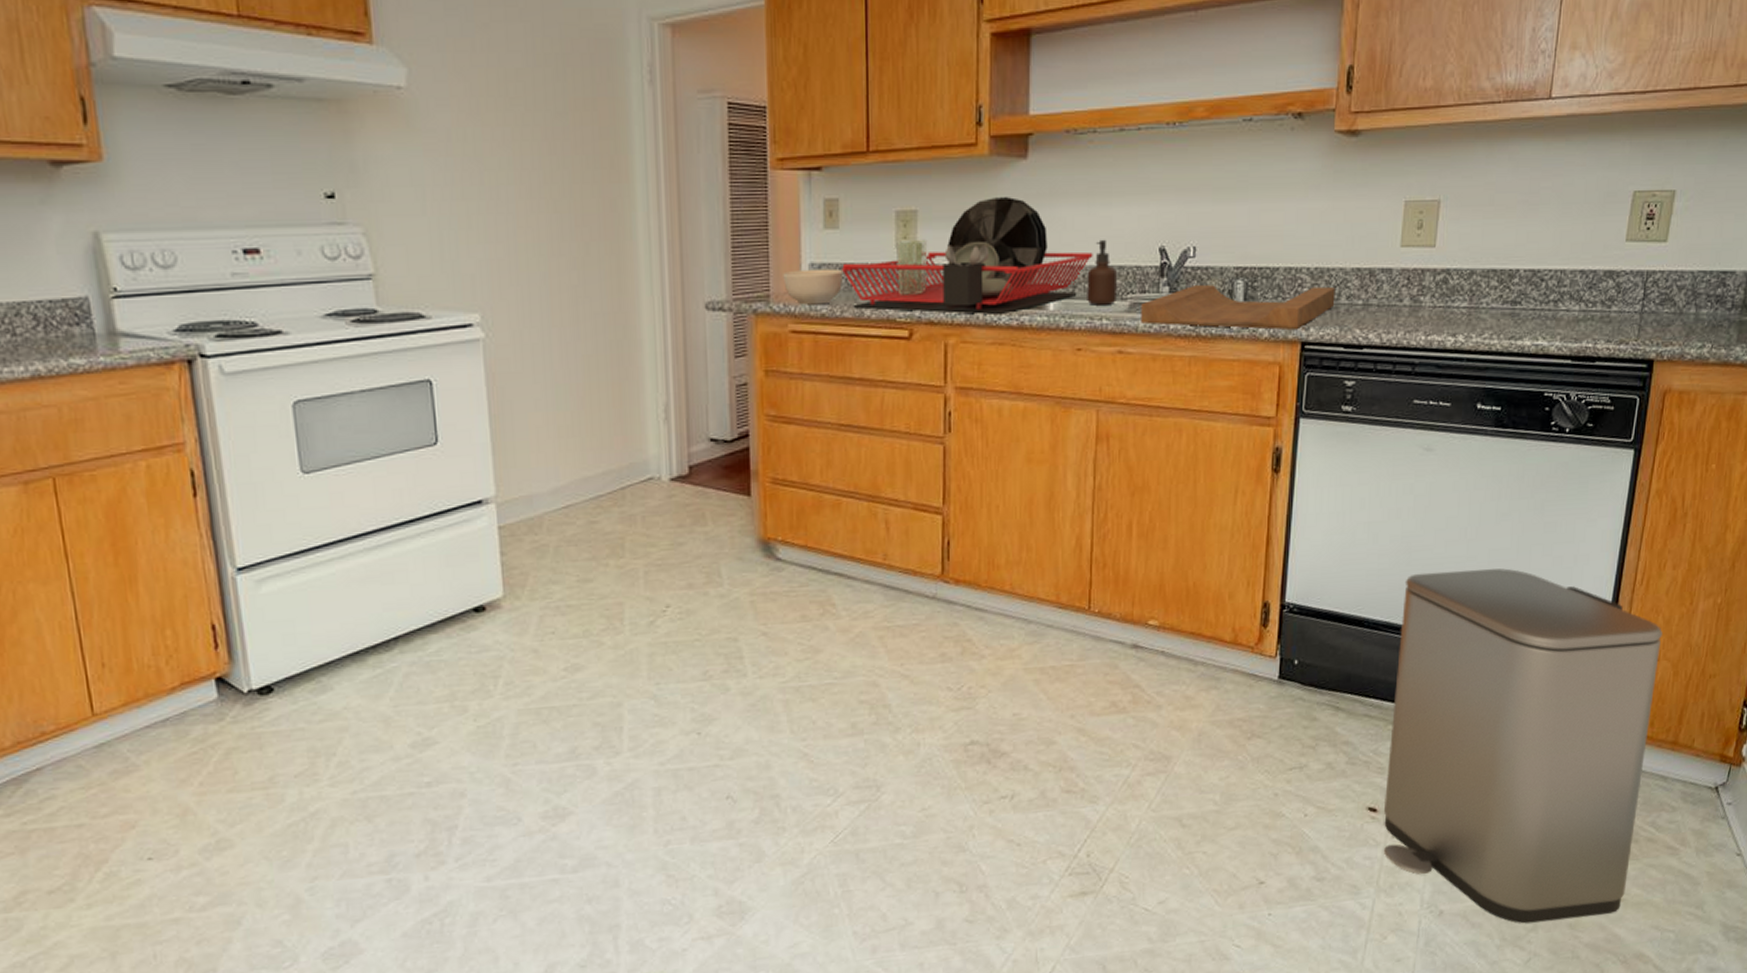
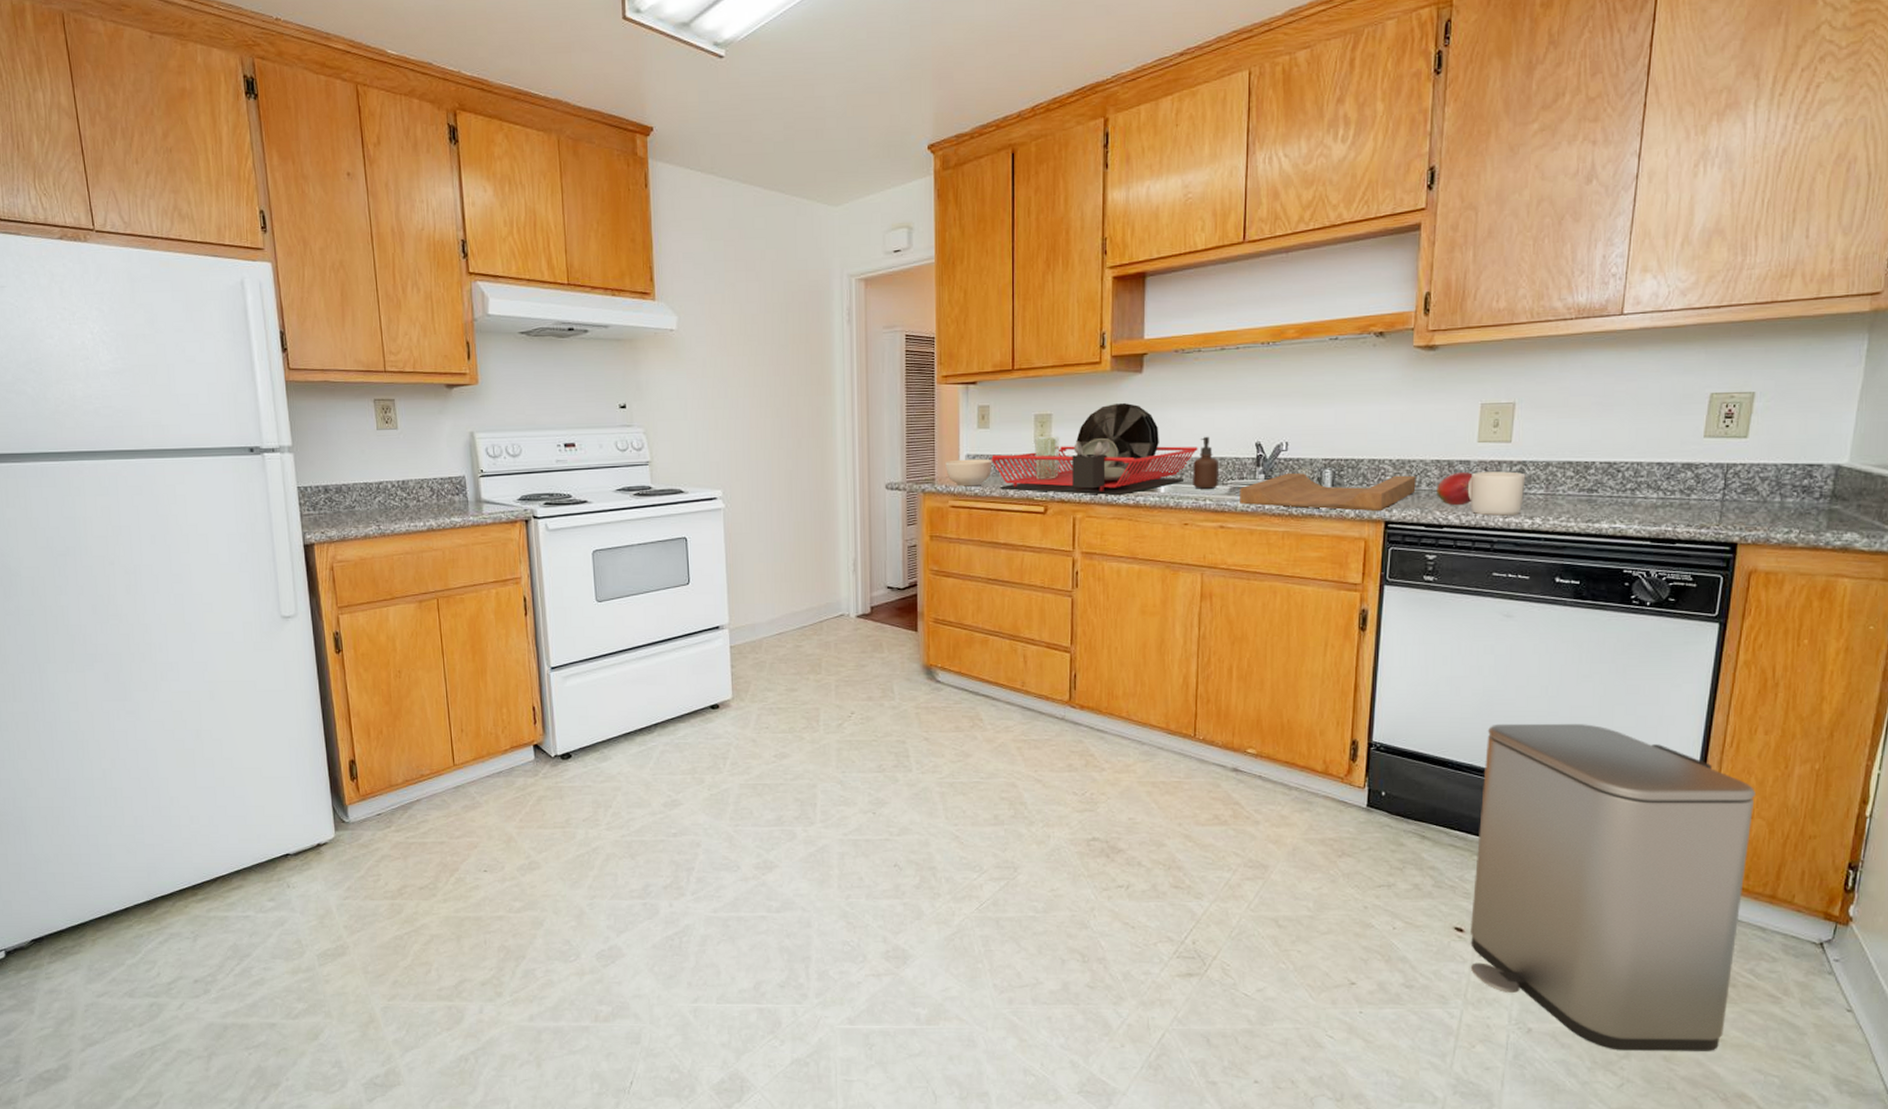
fruit: none [1357,281,1395,323] -> present [1436,471,1473,506]
mug: none [1388,281,1450,334] -> present [1467,471,1526,516]

